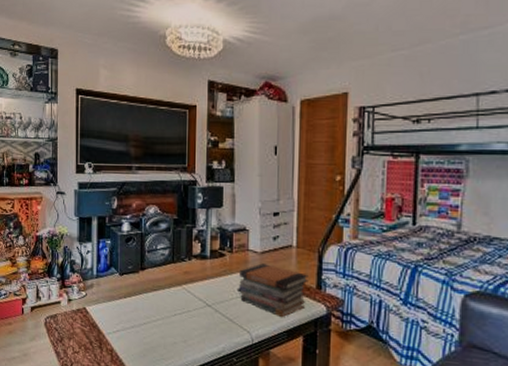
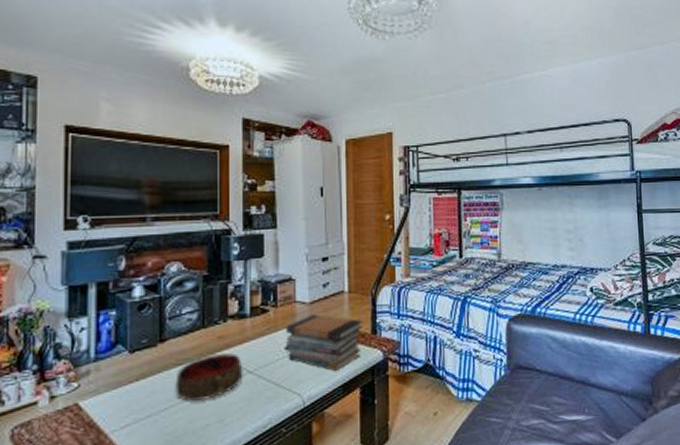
bowl: none [151,286,204,322] -> present [175,353,243,401]

